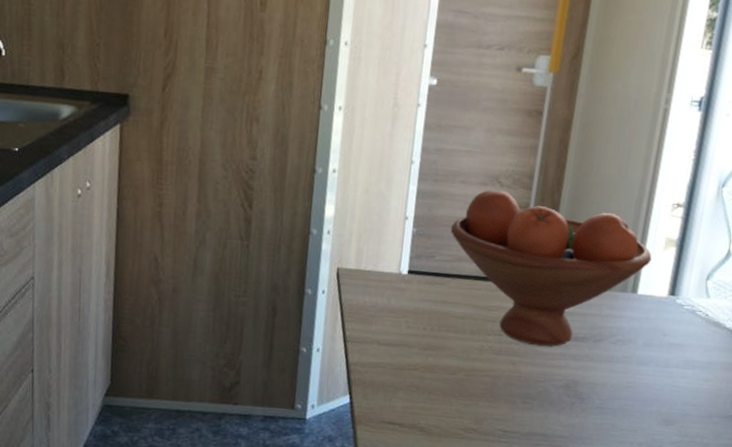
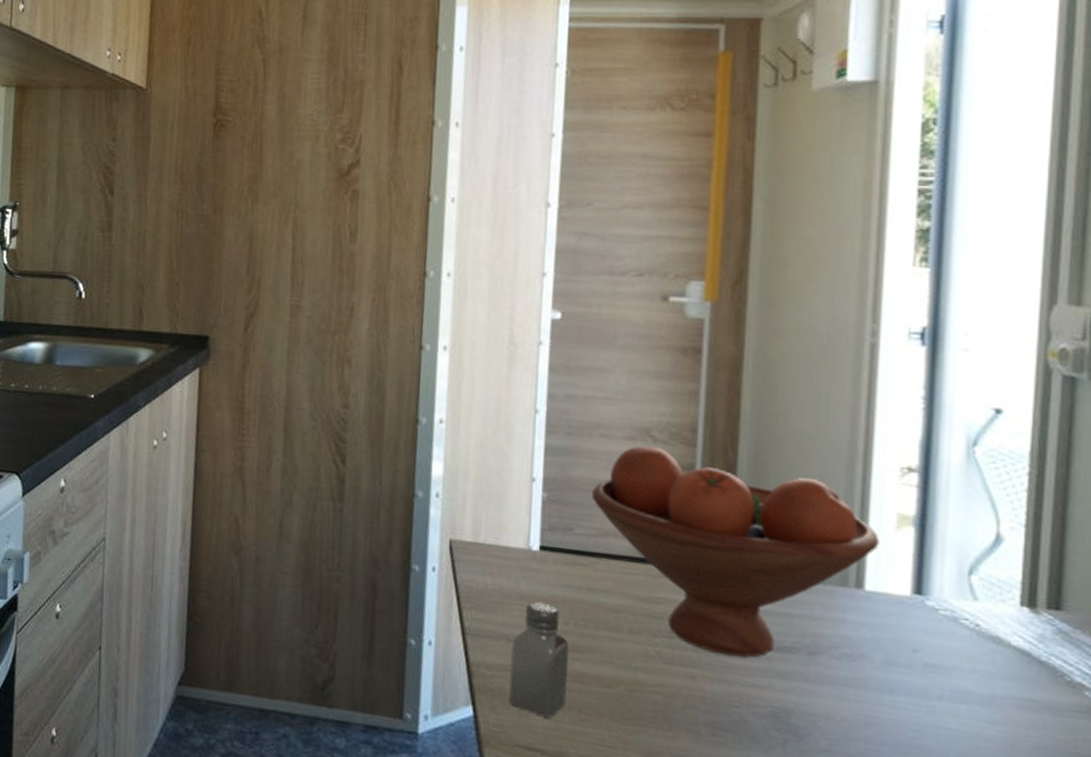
saltshaker: none [377,313,425,400] -> present [509,601,569,719]

